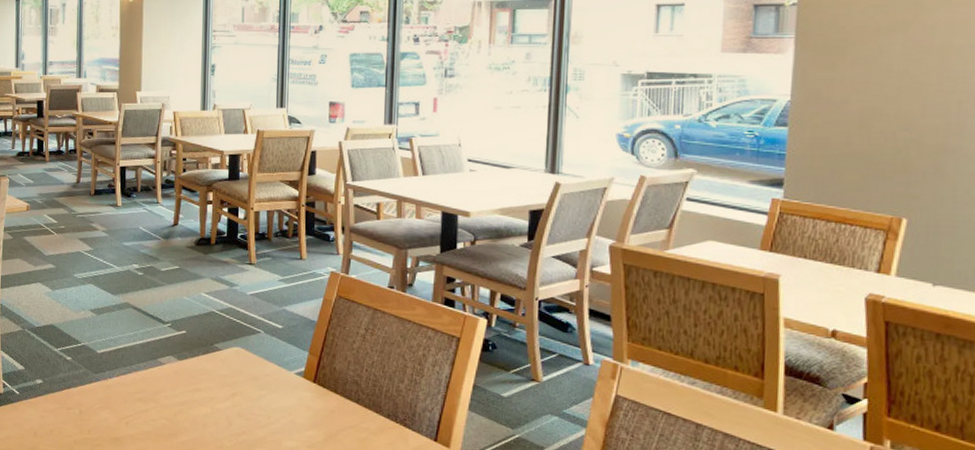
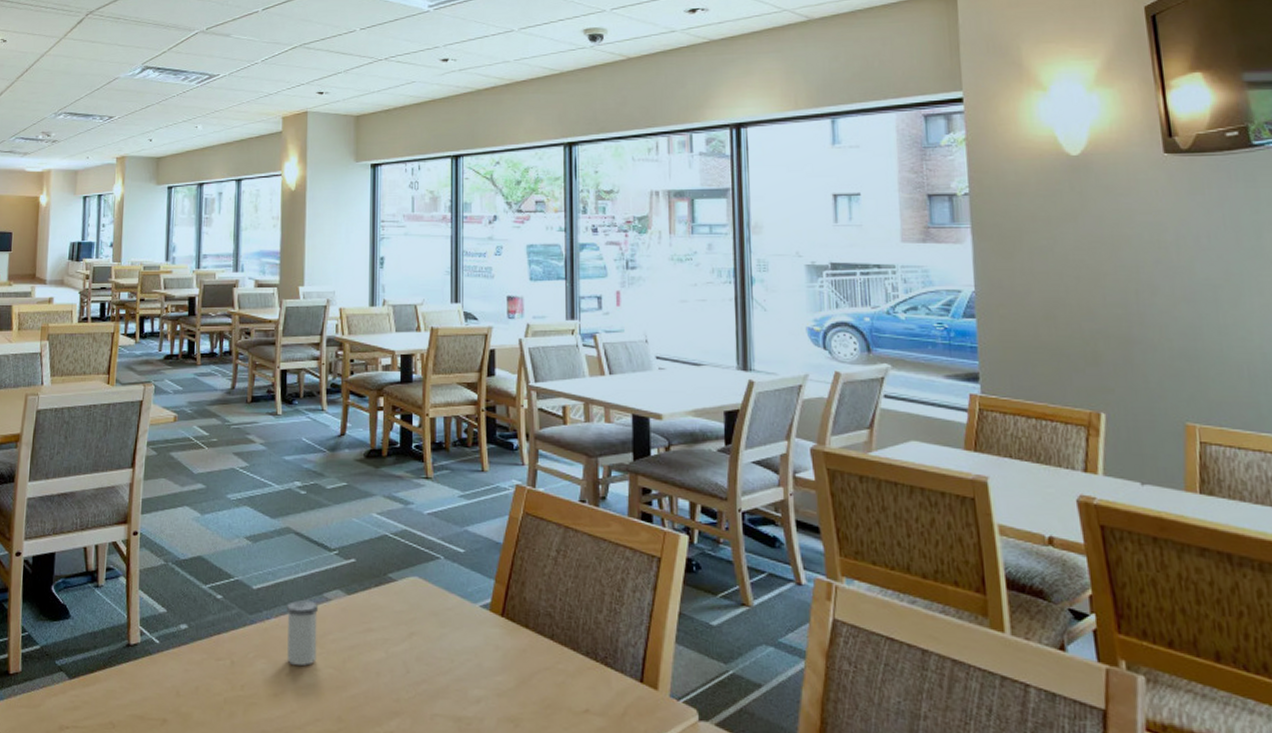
salt shaker: none [127,363,153,416] -> present [287,600,318,666]

